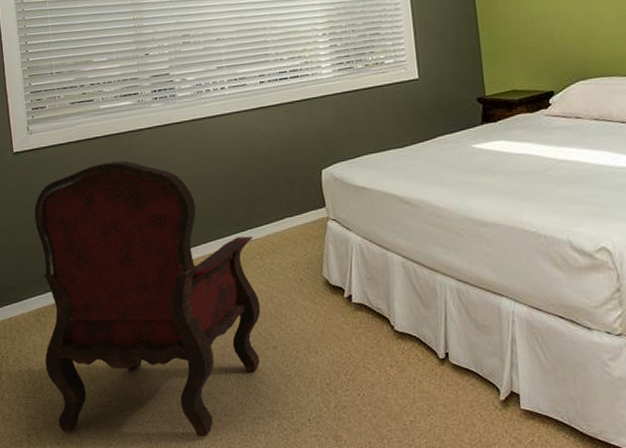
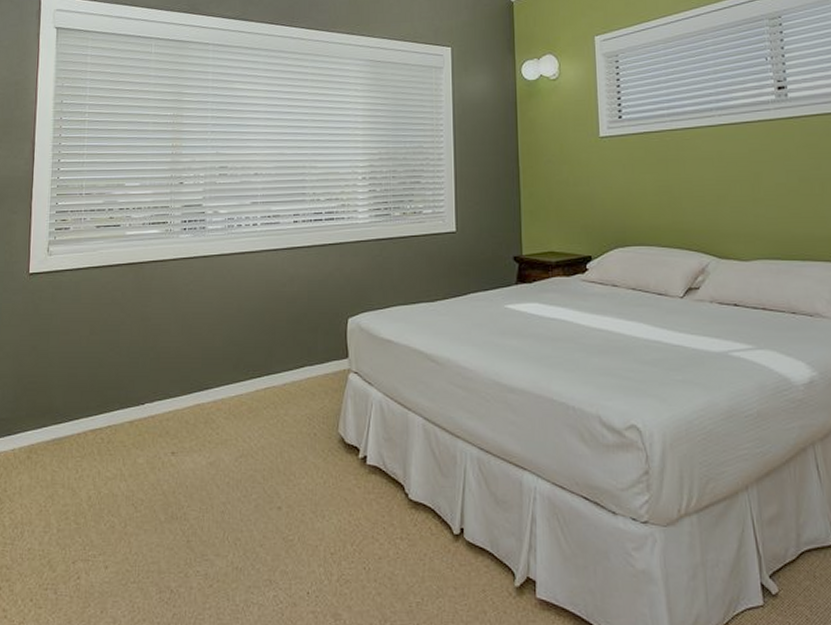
armchair: present [34,161,261,437] -> none [29,292,270,604]

